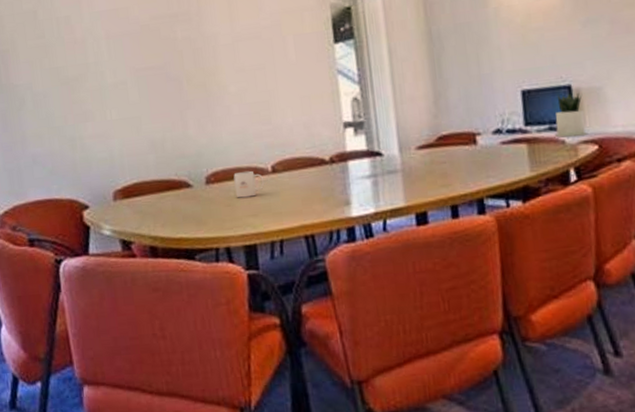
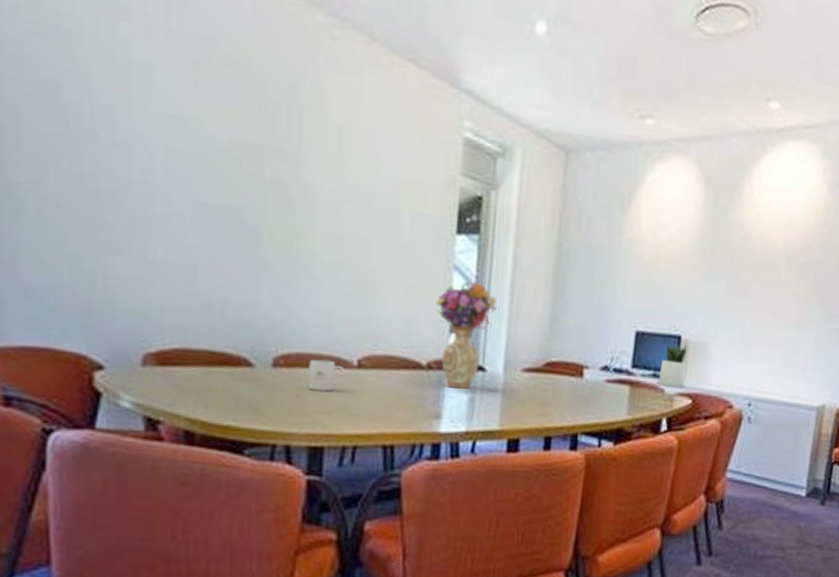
flower arrangement: none [327,77,385,177] -> present [435,276,500,390]

